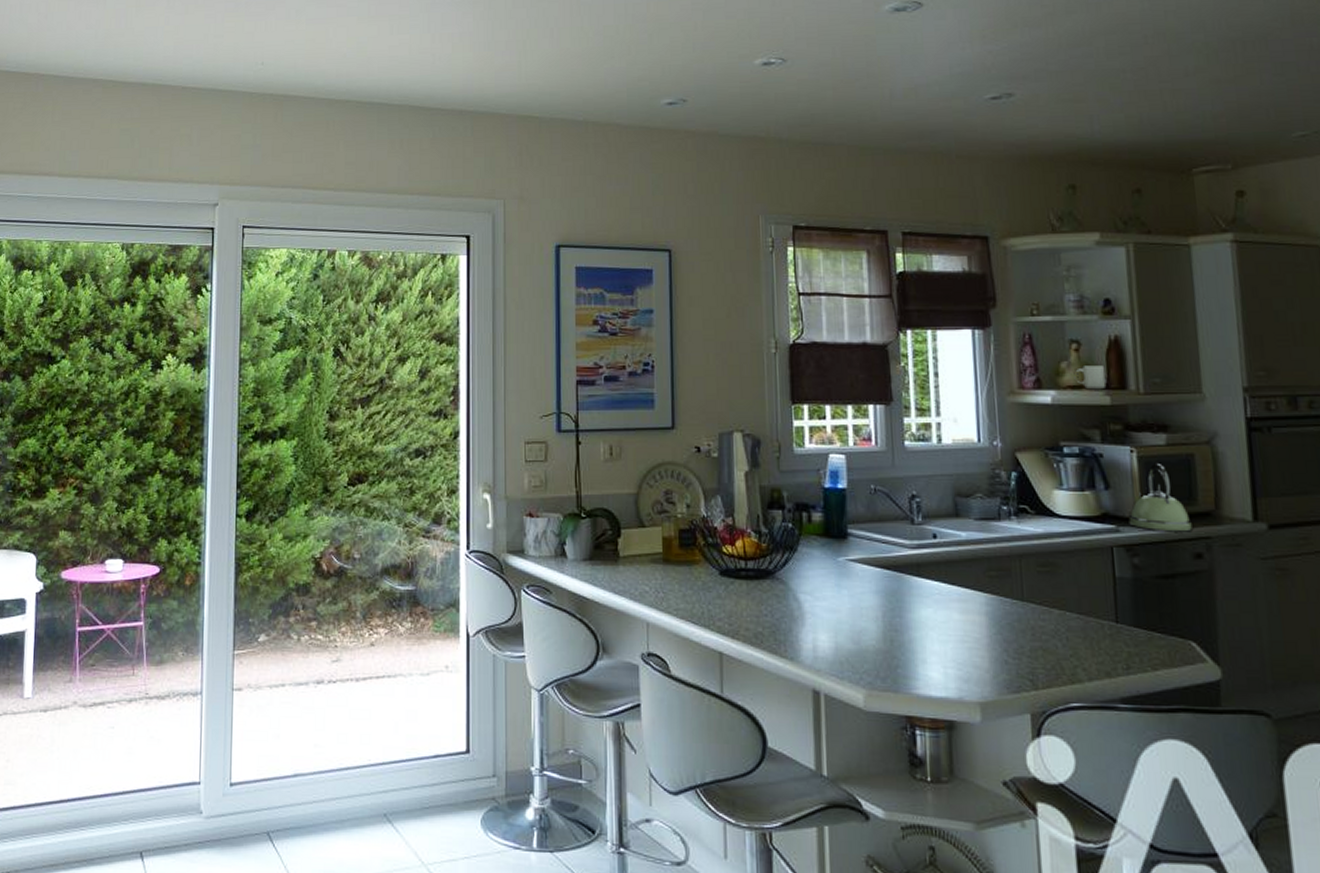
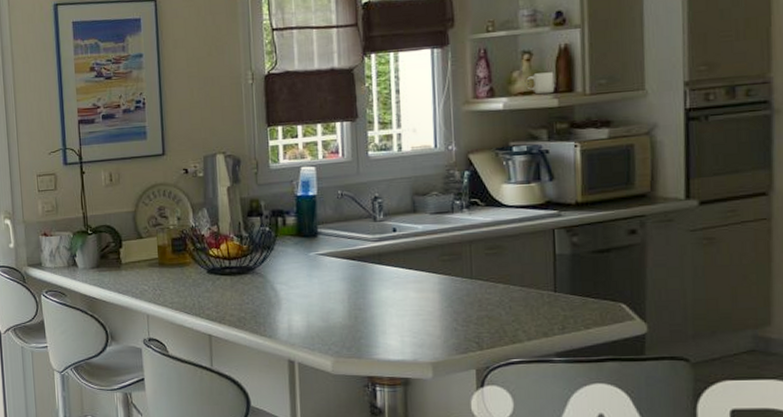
kettle: present [1127,464,1194,532] -> none [569,155,630,214]

